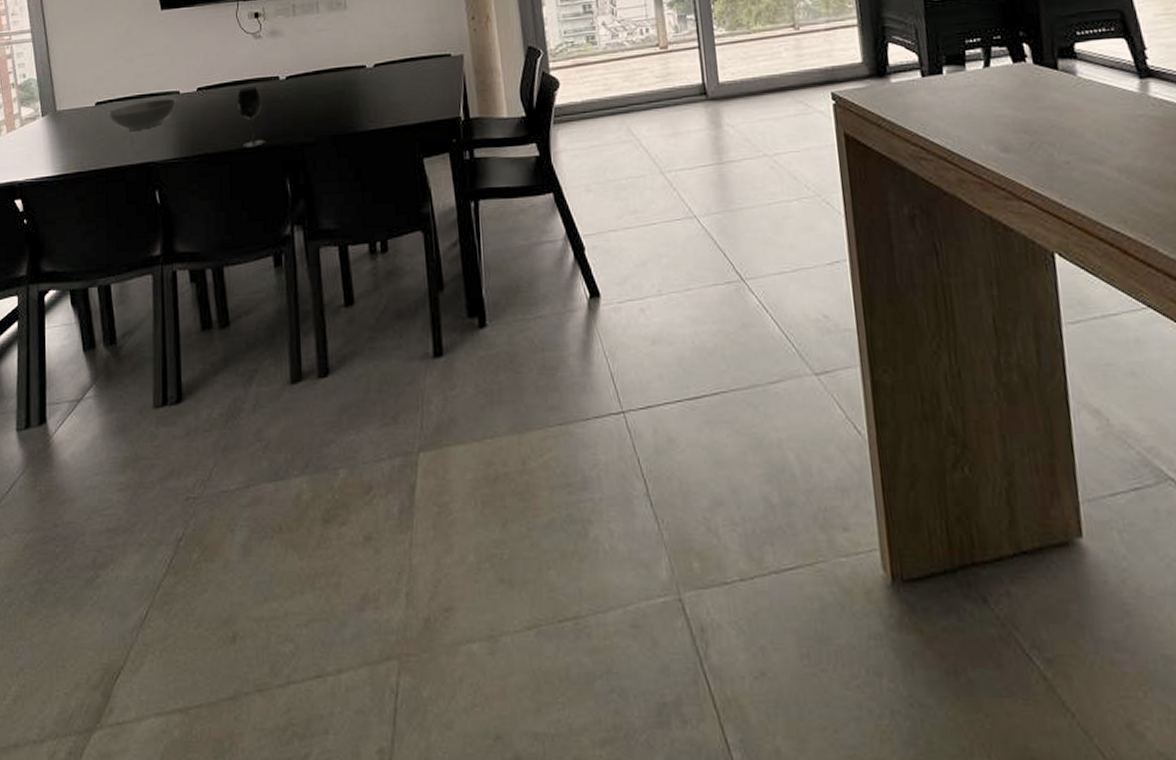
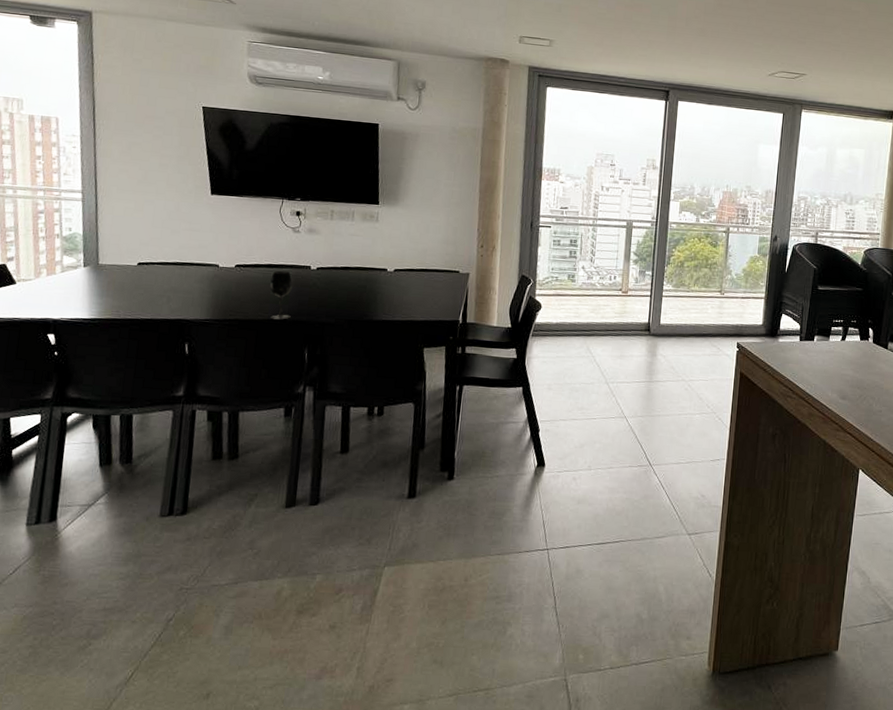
bowl: present [108,98,176,130] -> none [148,268,215,292]

